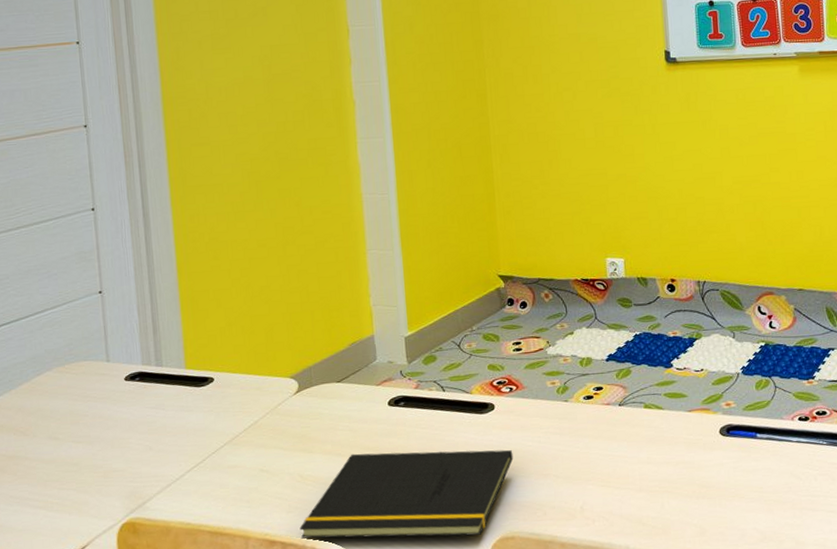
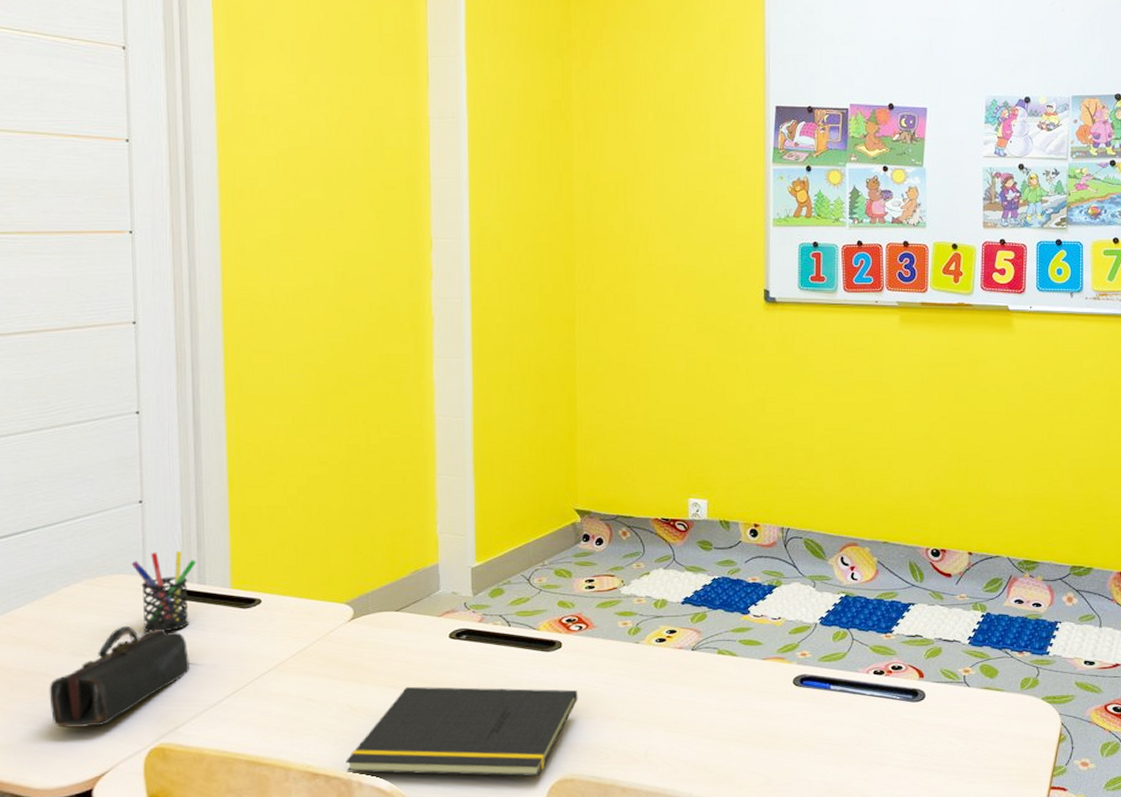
pencil case: none [29,408,153,507] -> present [49,625,190,728]
pen holder: none [95,336,154,413] -> present [131,551,197,632]

